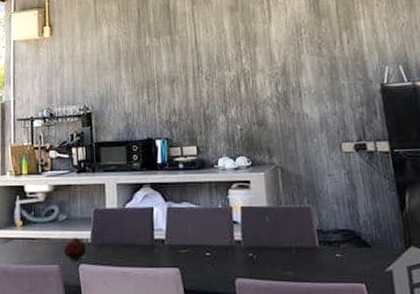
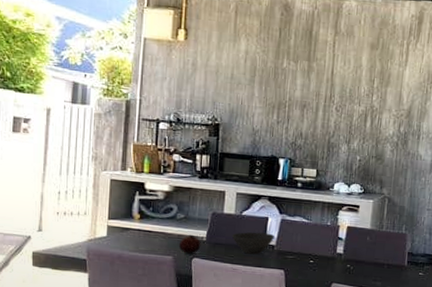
bowl: none [117,225,163,253] -> present [231,232,274,255]

